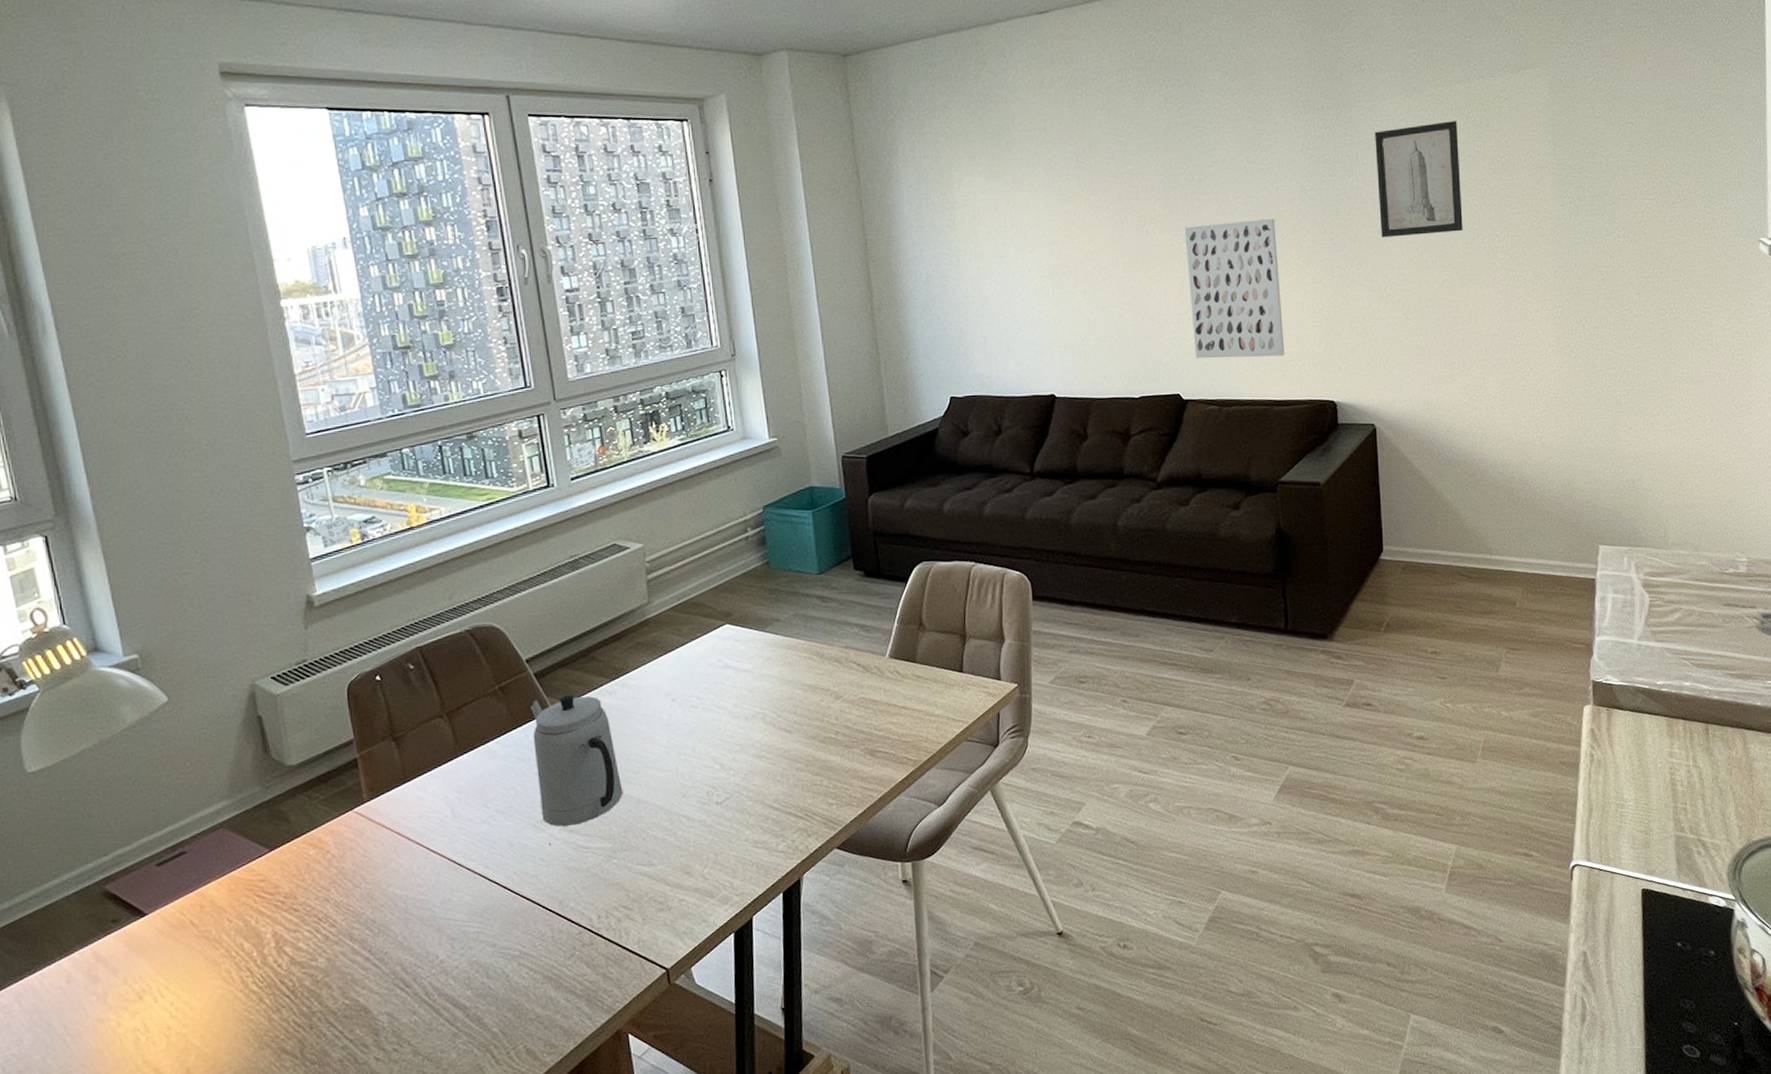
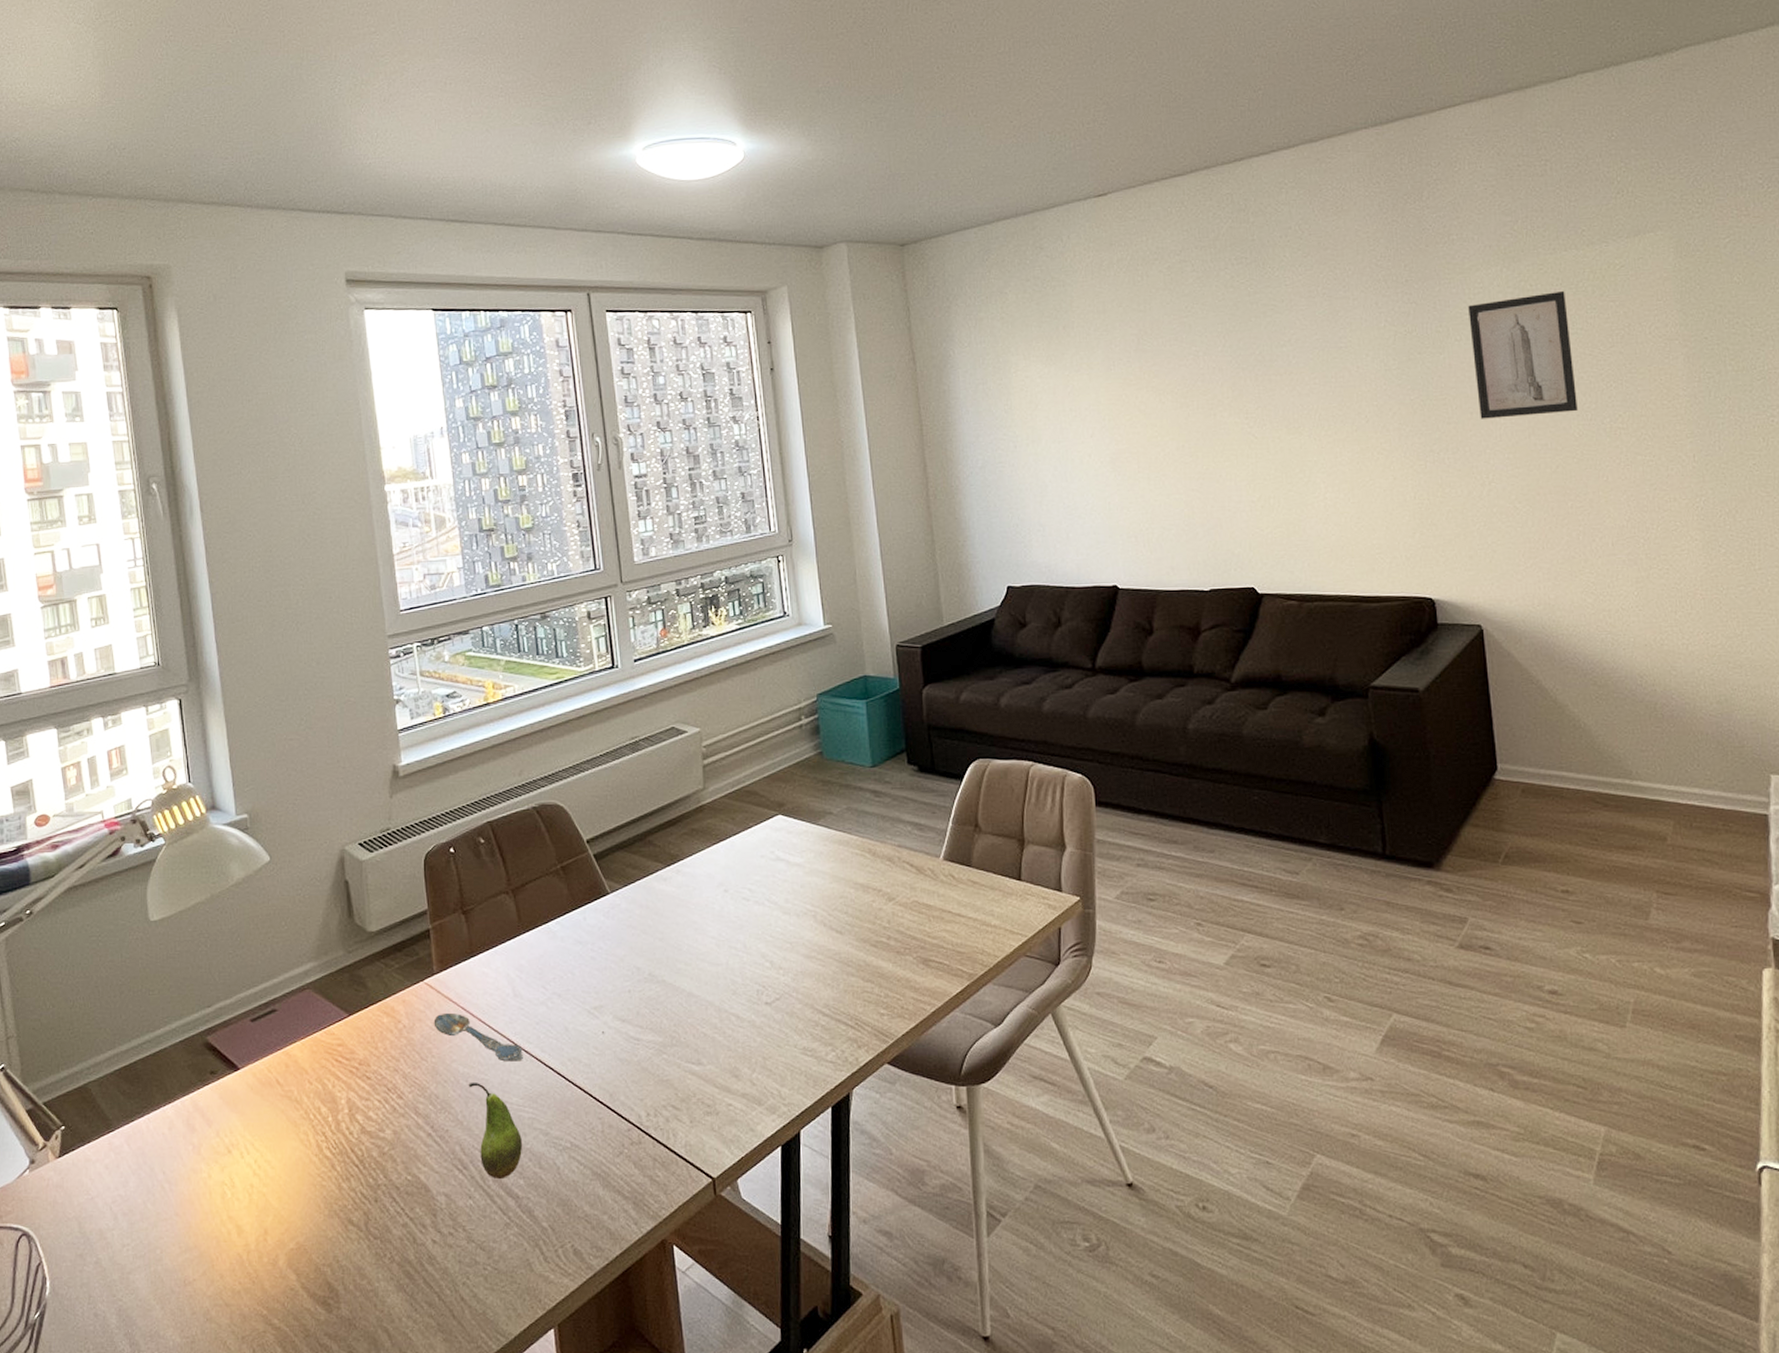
spoon: none [366,838,466,881] -> present [433,1012,523,1062]
fruit: none [407,904,469,994] -> present [468,1083,523,1180]
teapot: present [531,693,623,827] -> none [590,877,675,1015]
wall art: present [1184,218,1285,359] -> none [1256,399,1373,550]

